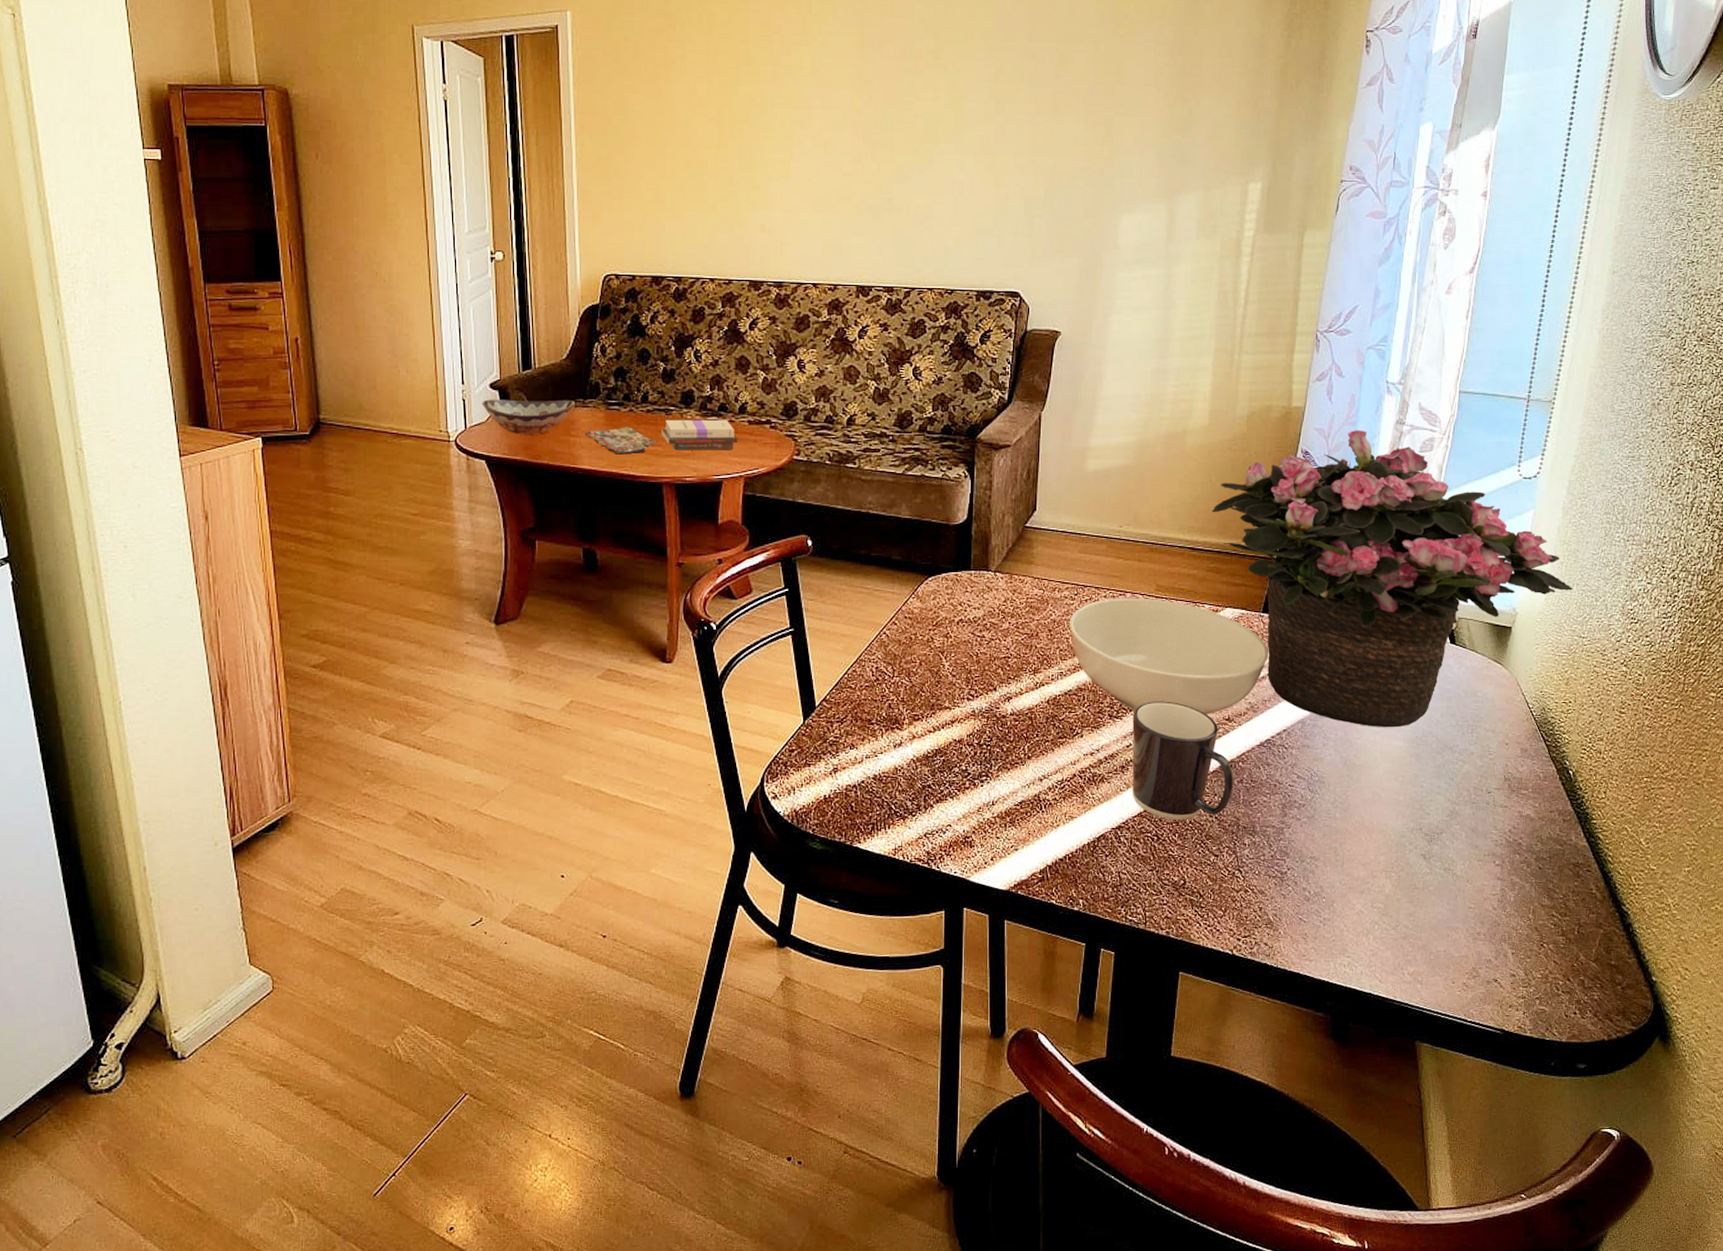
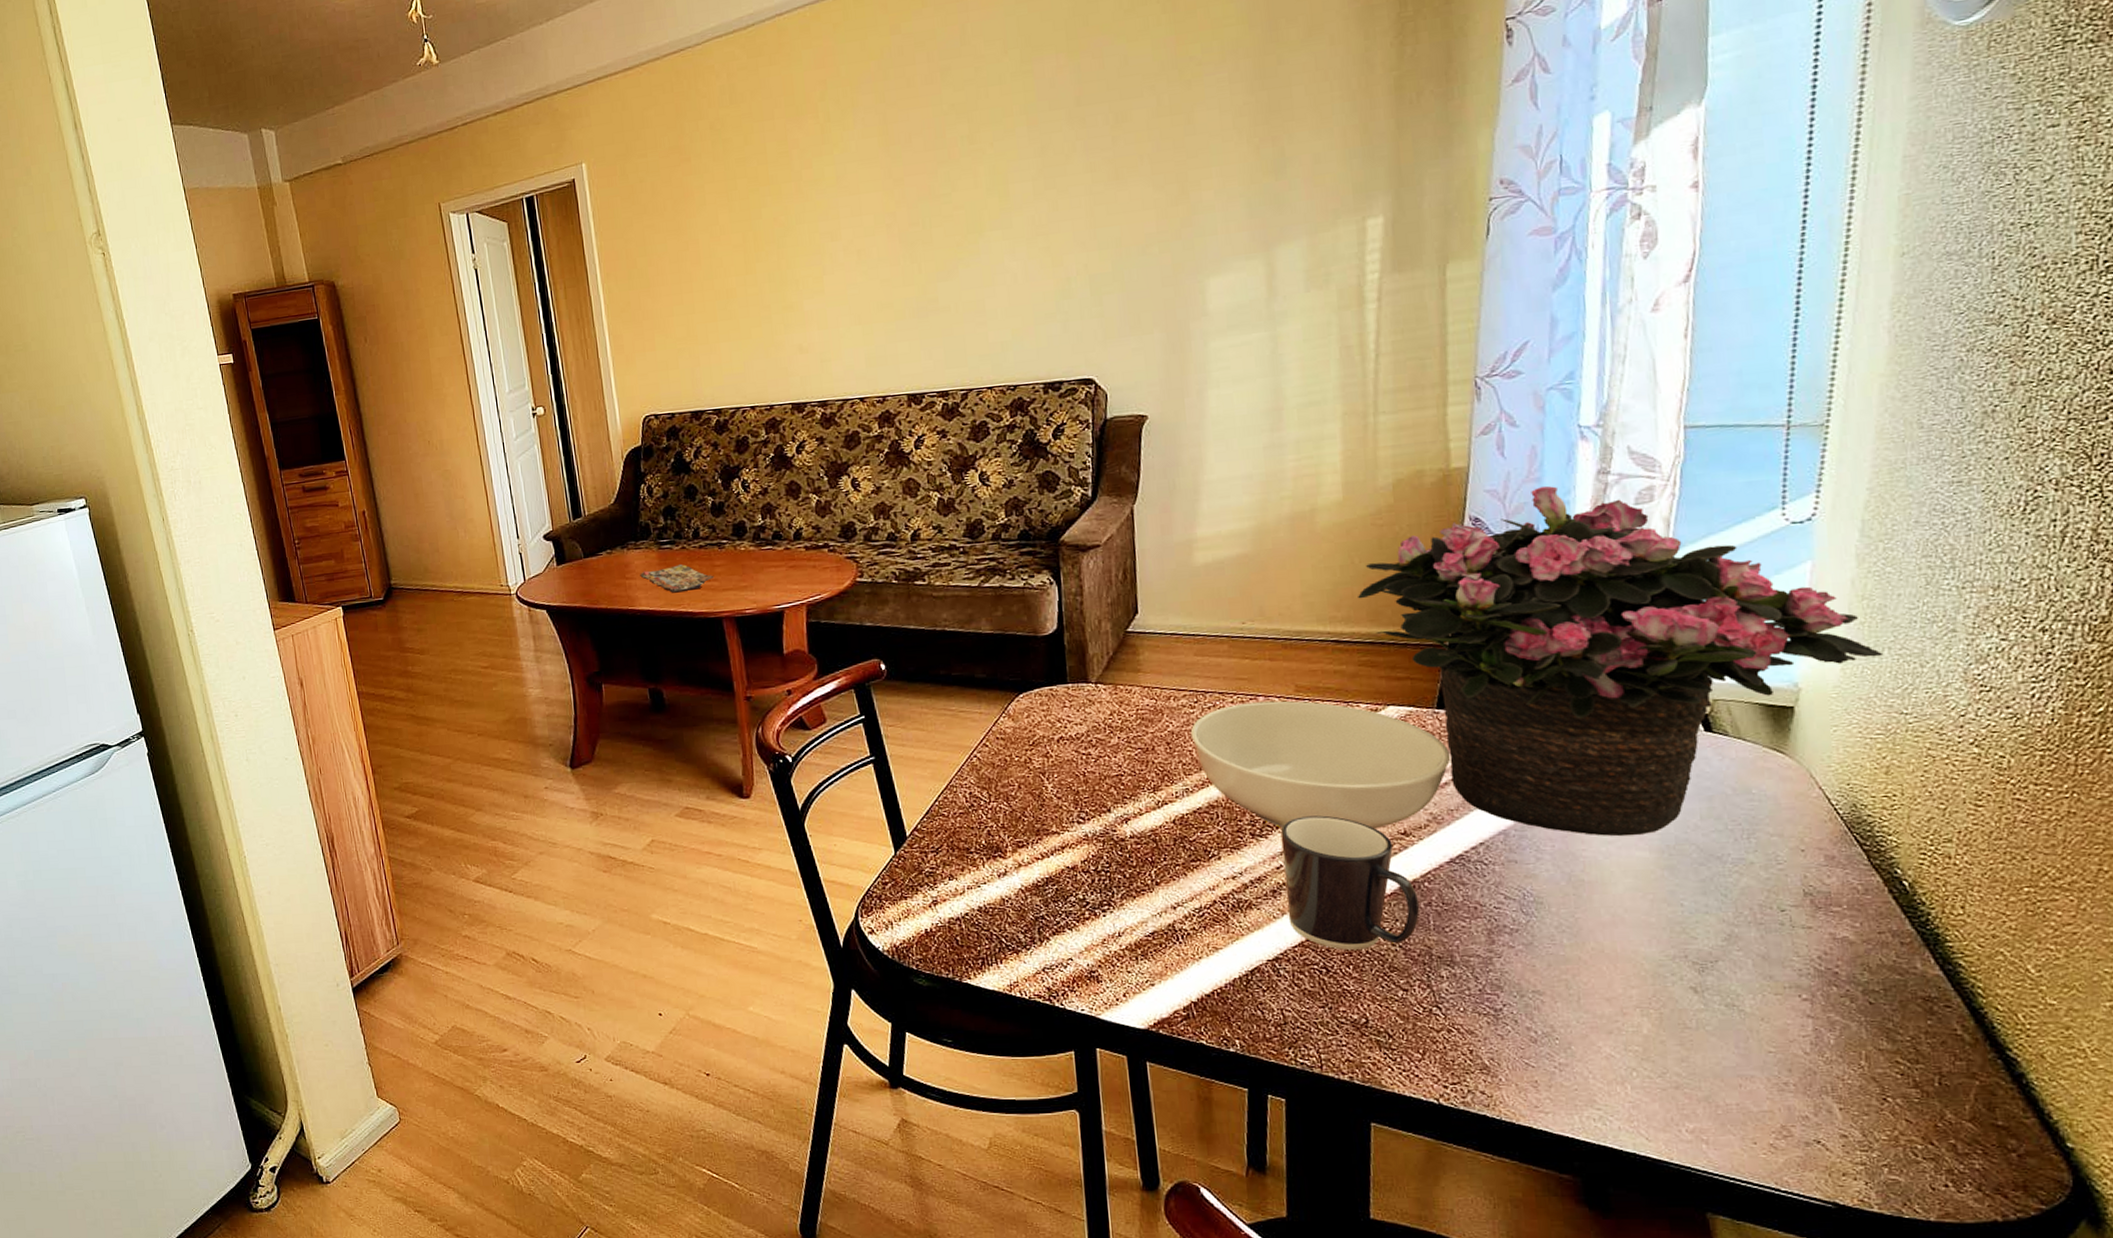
decorative bowl: present [482,399,576,435] -> none [538,543,628,583]
books: present [661,419,738,451] -> none [716,547,796,584]

